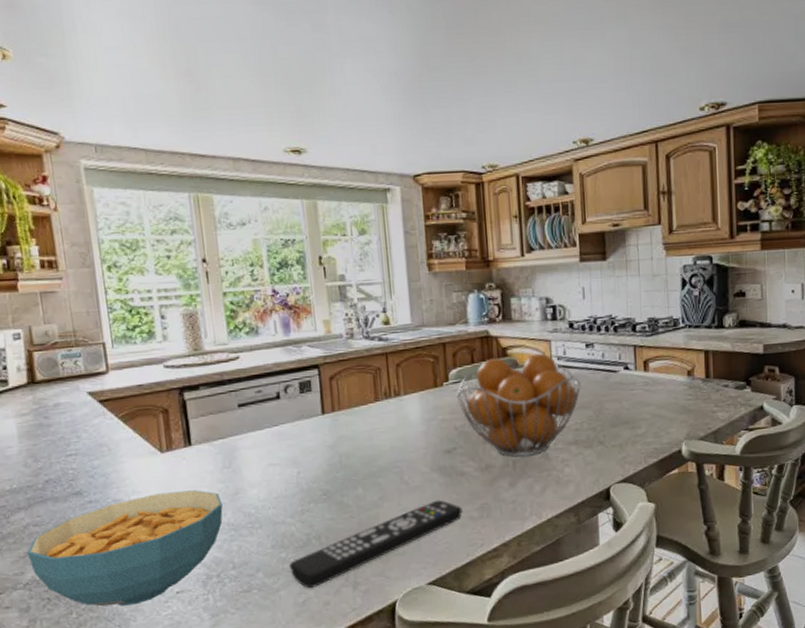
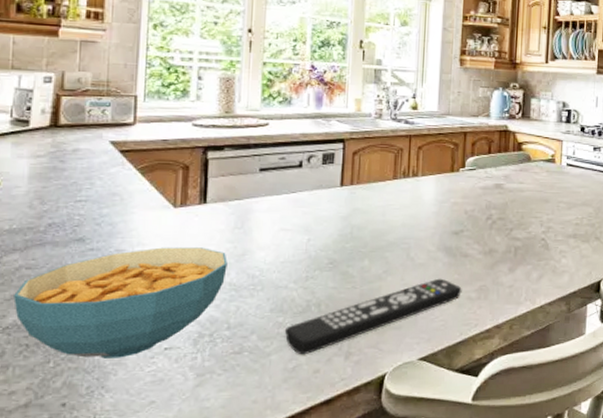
fruit basket: present [456,353,581,458] -> none [470,151,585,245]

